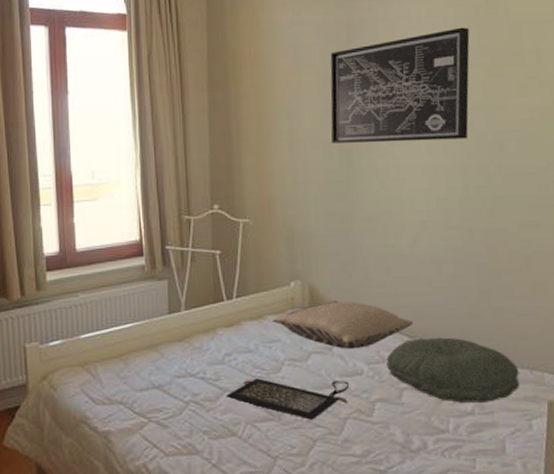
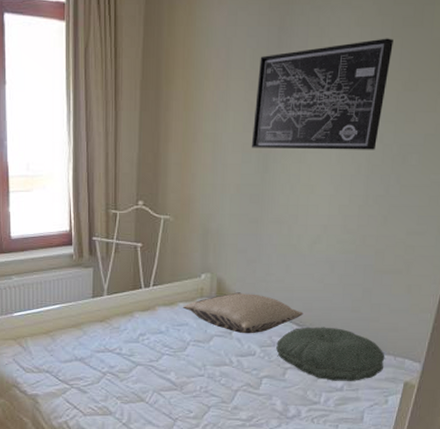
clutch bag: present [225,378,349,420] -> none [137,355,242,391]

